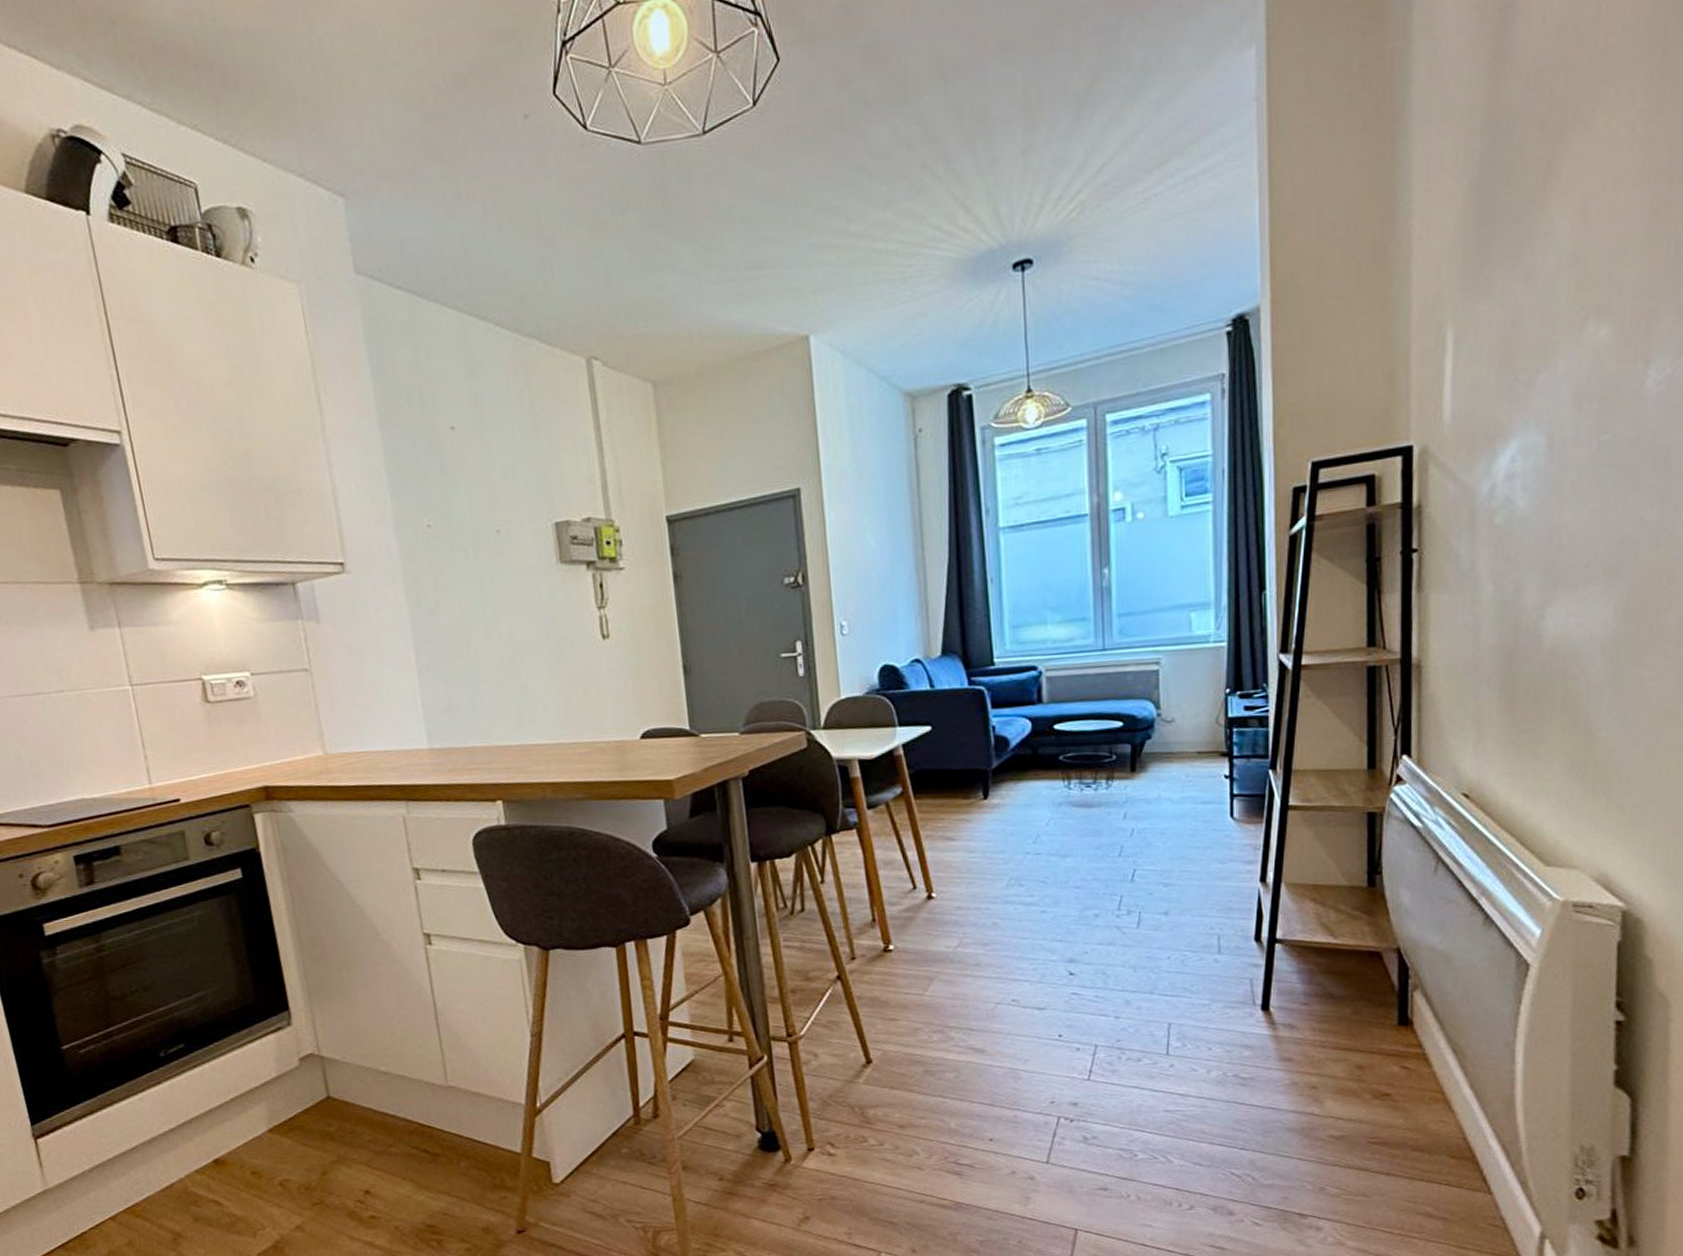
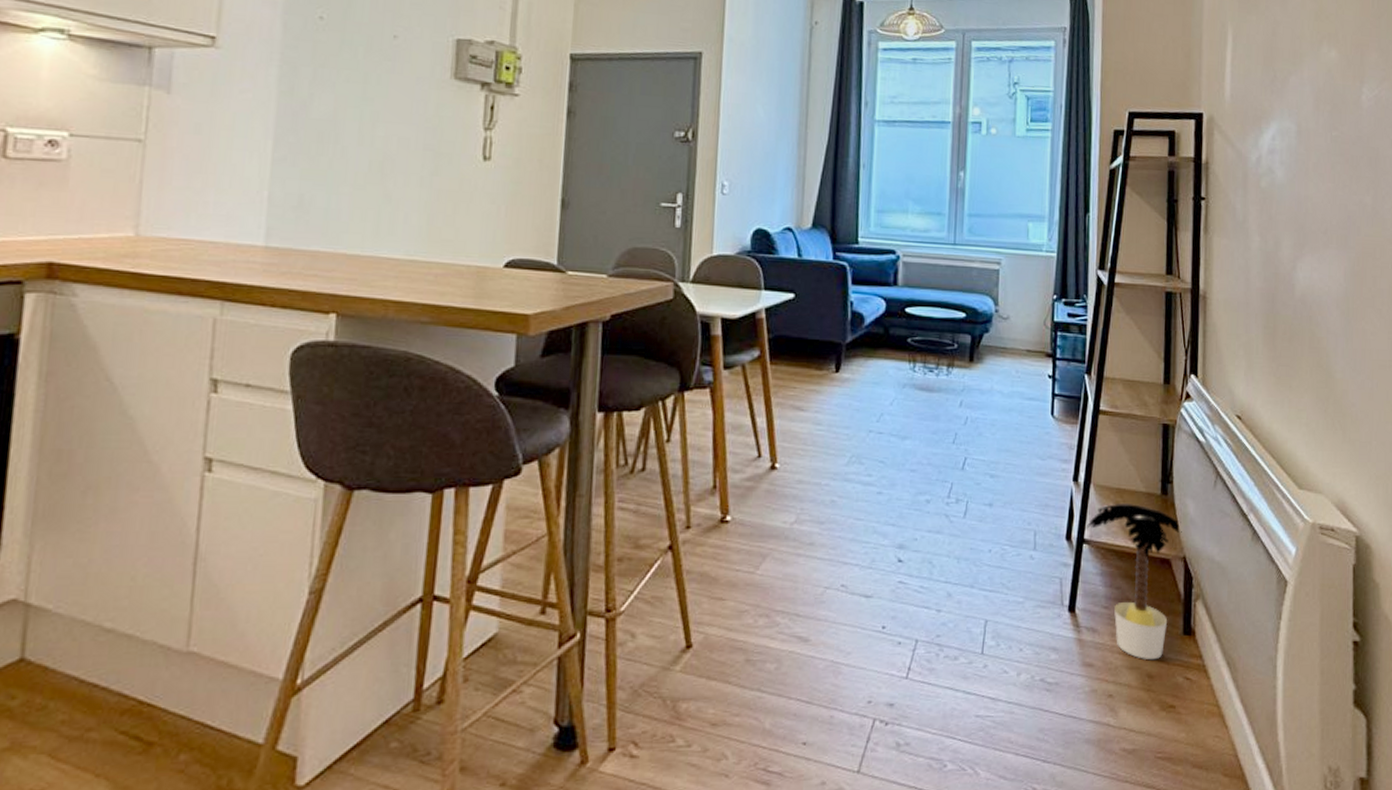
potted plant: none [1277,898,1395,1051] -> present [1086,503,1182,659]

